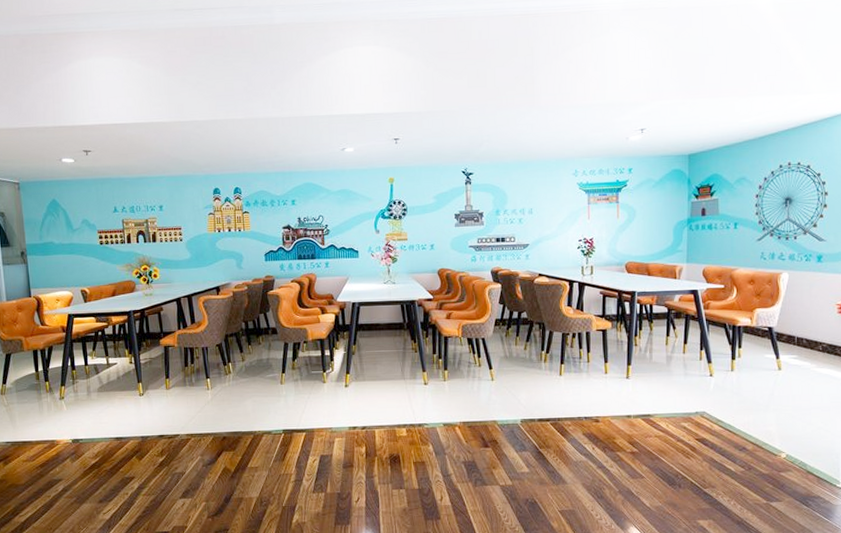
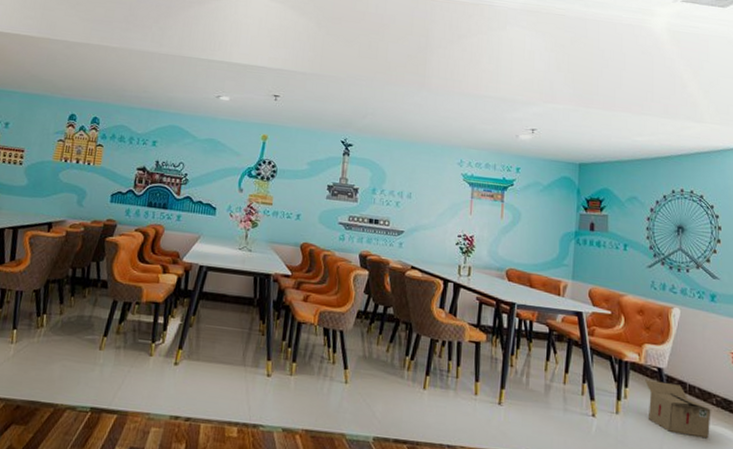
cardboard box: none [757,338,827,380] -> present [645,379,722,439]

